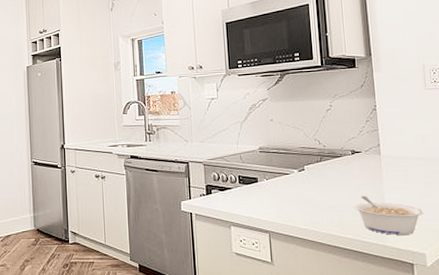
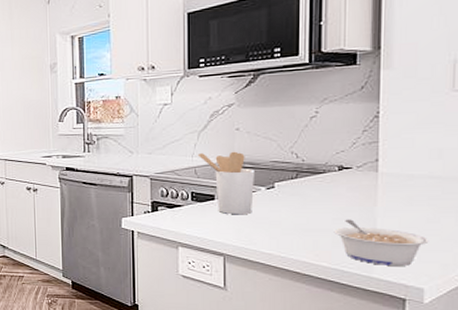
utensil holder: none [241,139,289,195] -> present [197,151,256,215]

